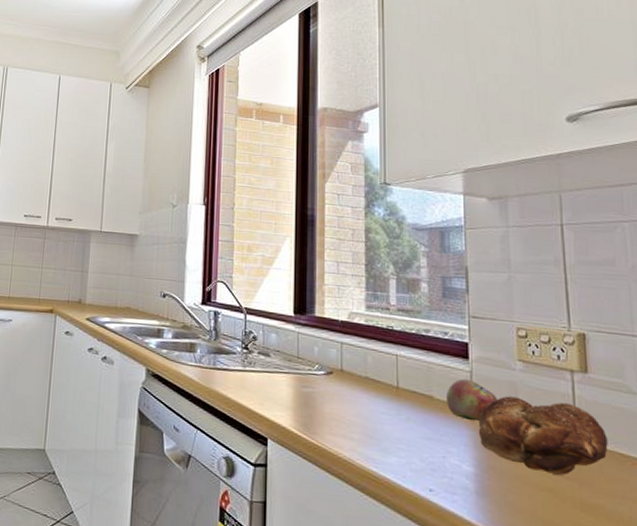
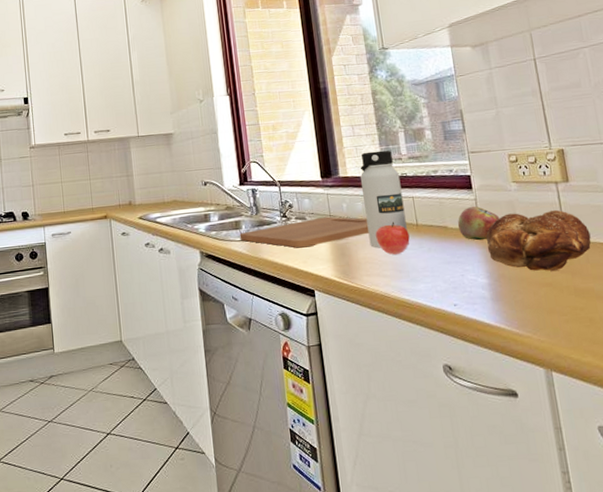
cutting board: none [192,356,341,388] -> present [239,216,370,248]
water bottle: none [338,294,385,410] -> present [360,150,409,249]
fruit: none [348,378,387,418] -> present [375,221,410,256]

